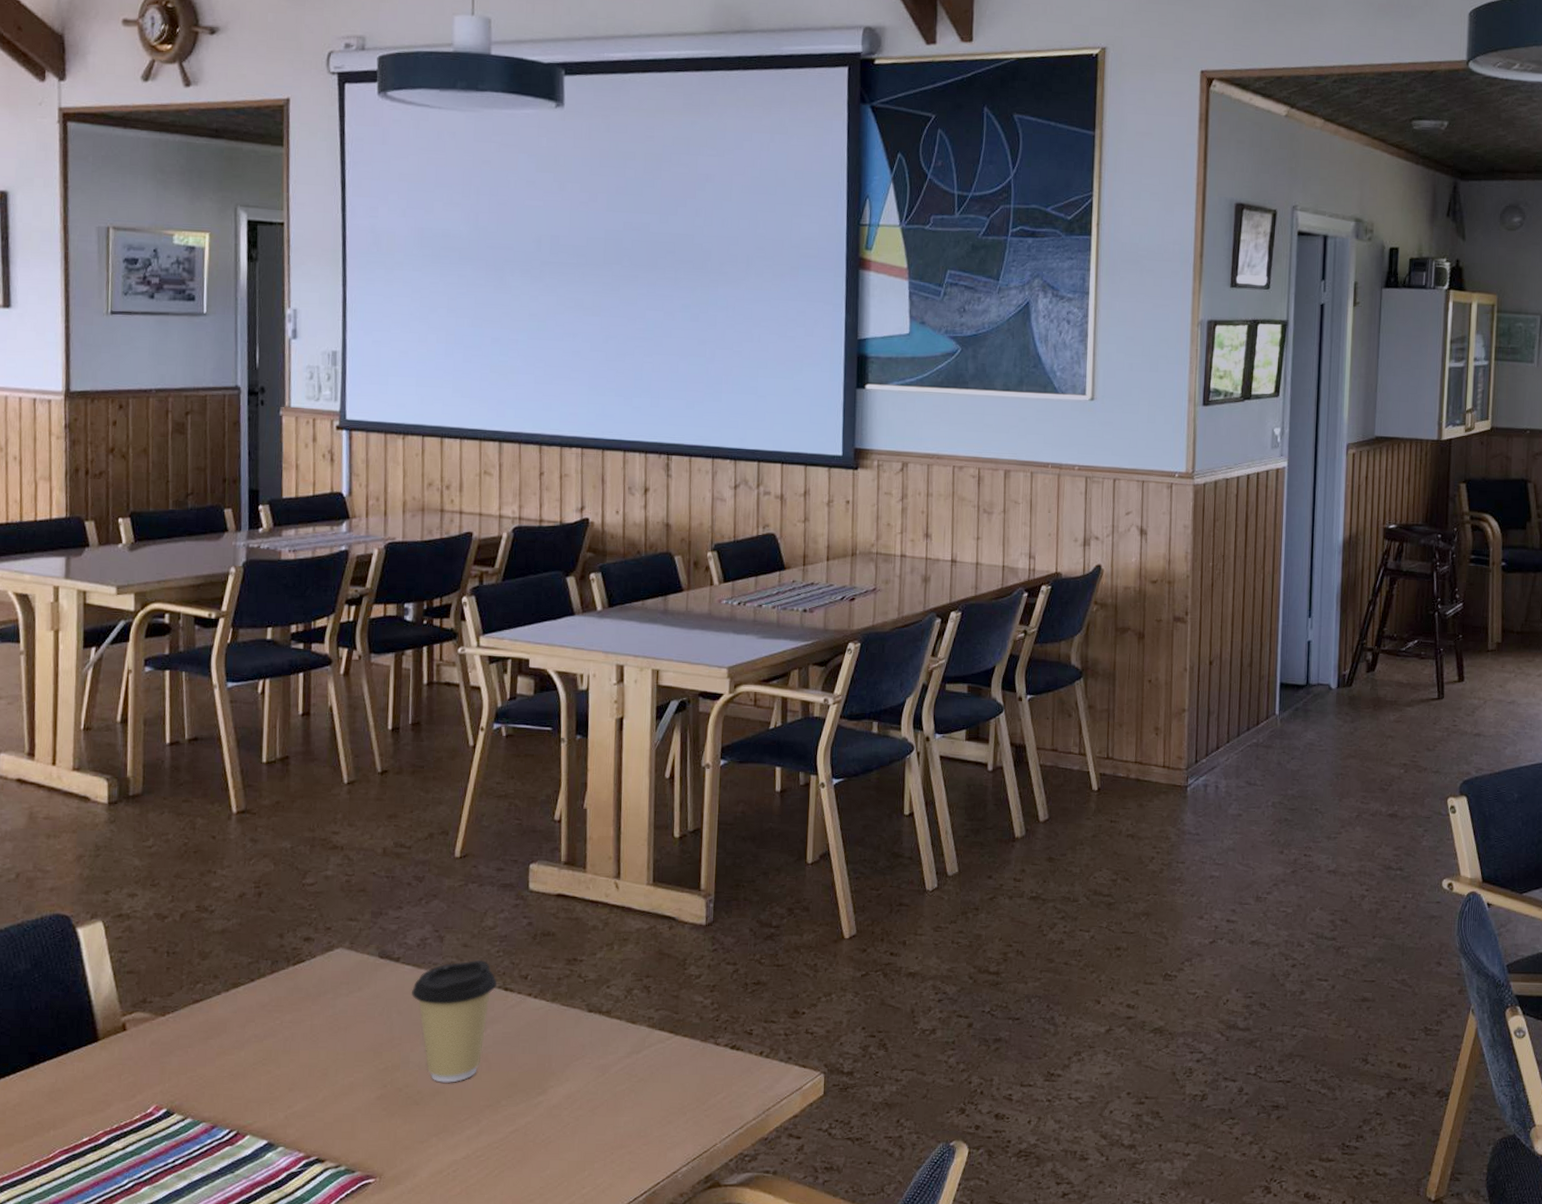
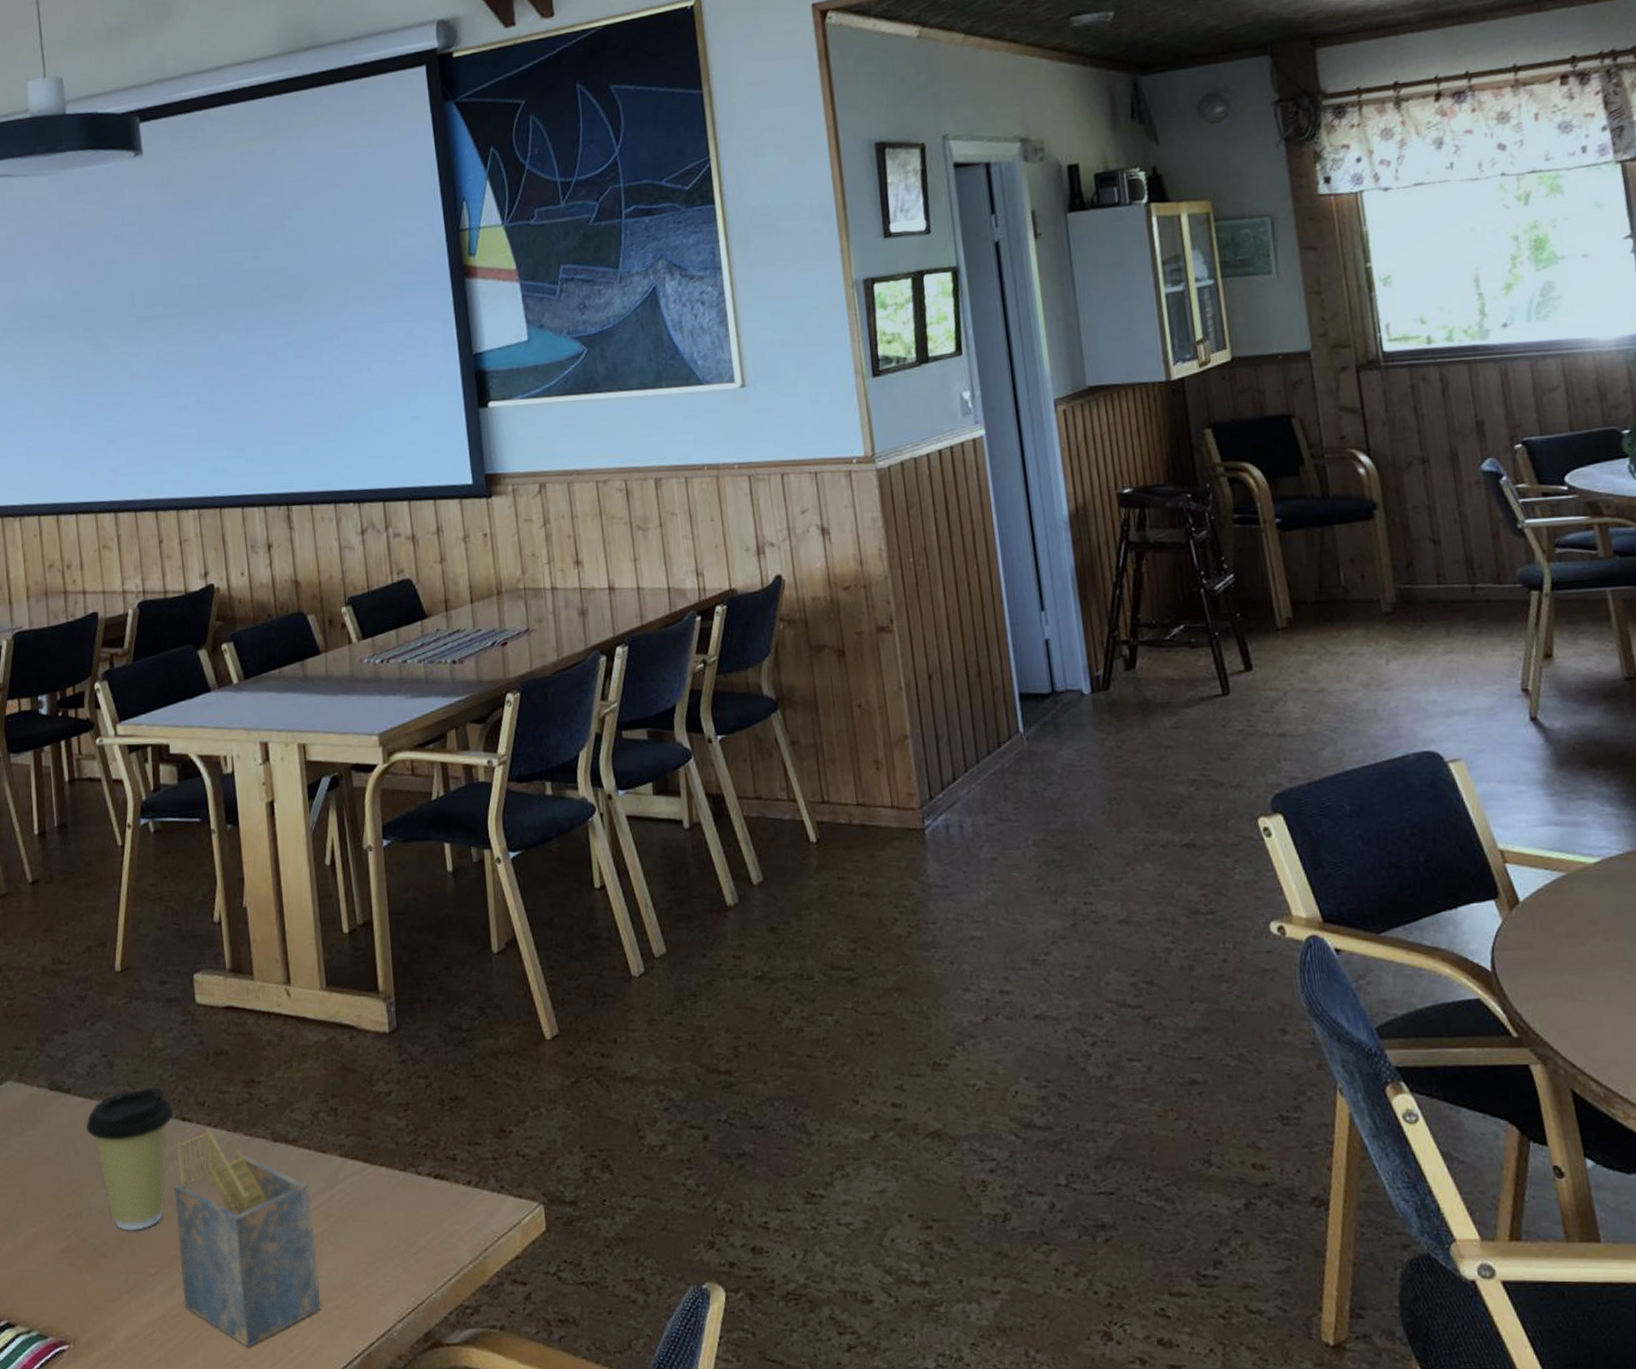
napkin holder: none [489,998,617,1183] -> present [174,1128,321,1347]

